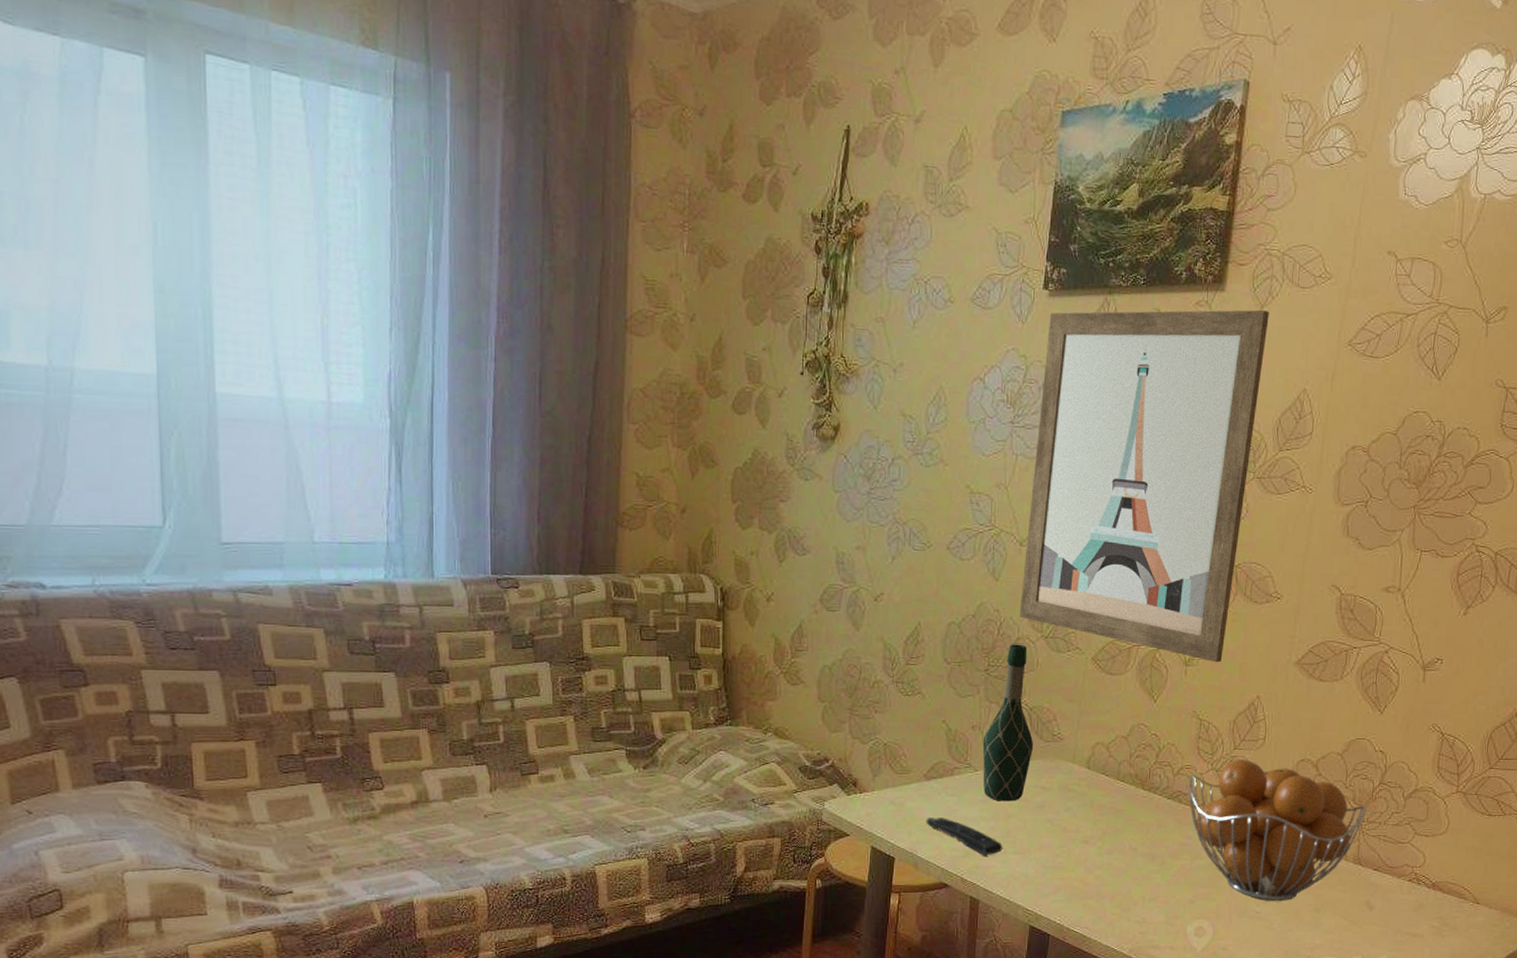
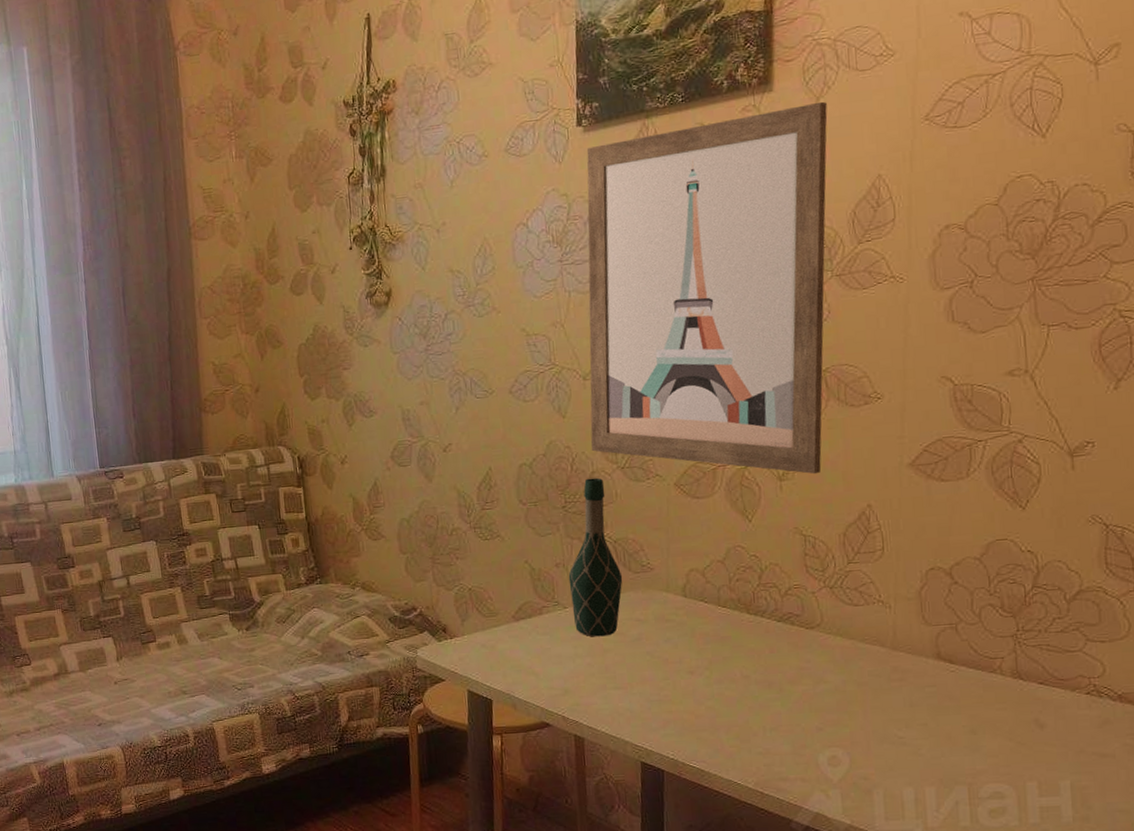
remote control: present [926,818,1003,856] -> none [519,657,603,693]
fruit basket: present [1188,759,1367,901] -> none [799,573,1020,724]

